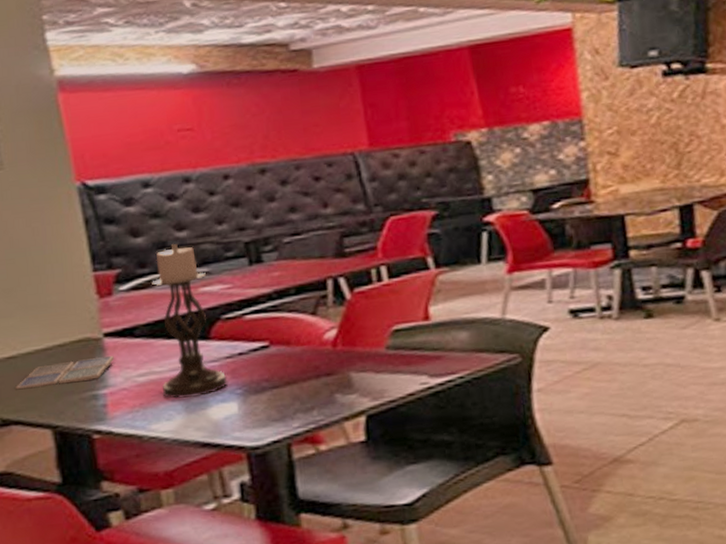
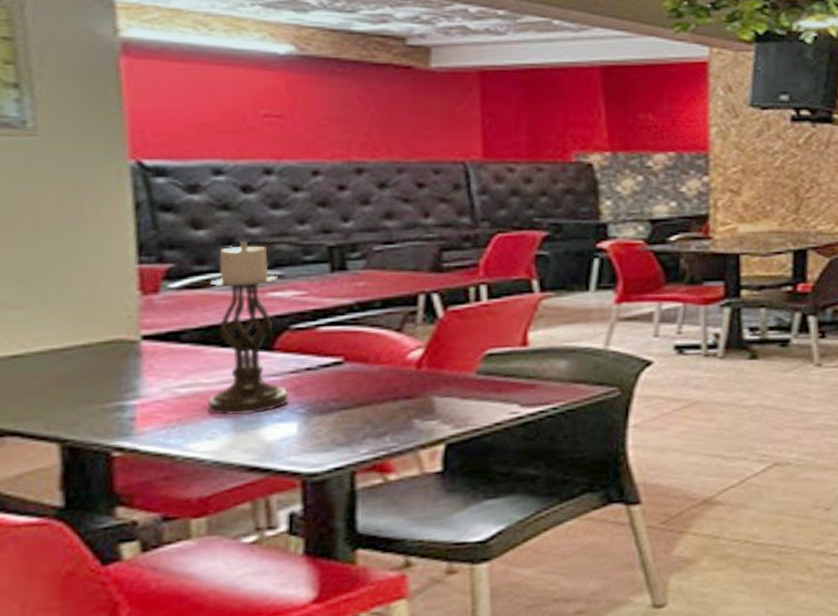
drink coaster: present [15,355,114,389] -> none [18,361,152,394]

